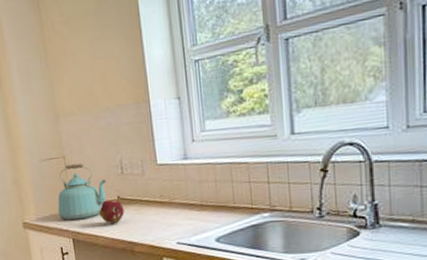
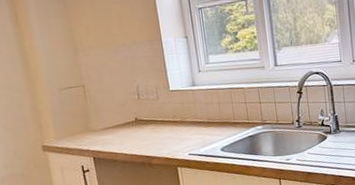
kettle: present [58,163,107,221] -> none [78,91,125,141]
fruit: present [99,199,125,224] -> none [118,121,142,142]

